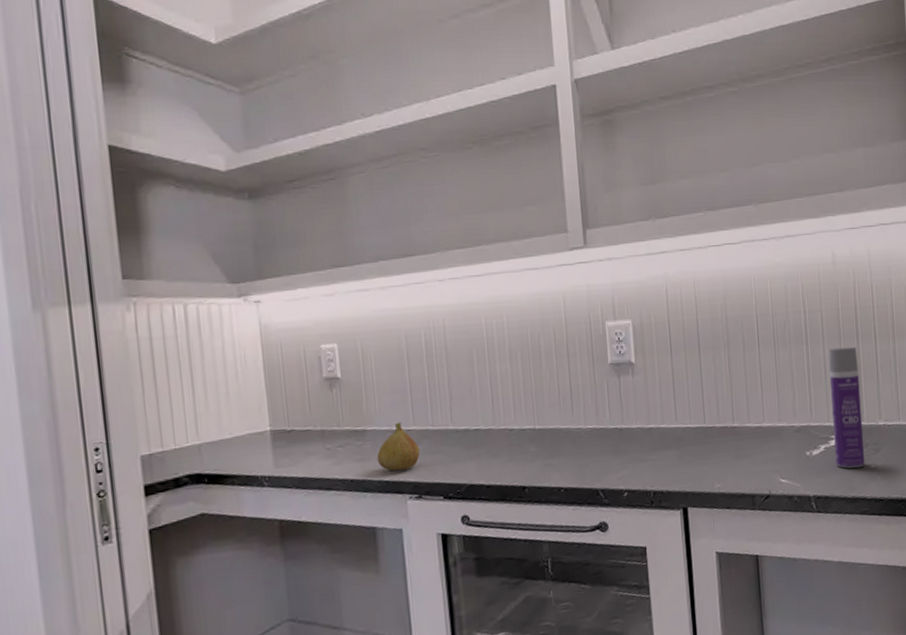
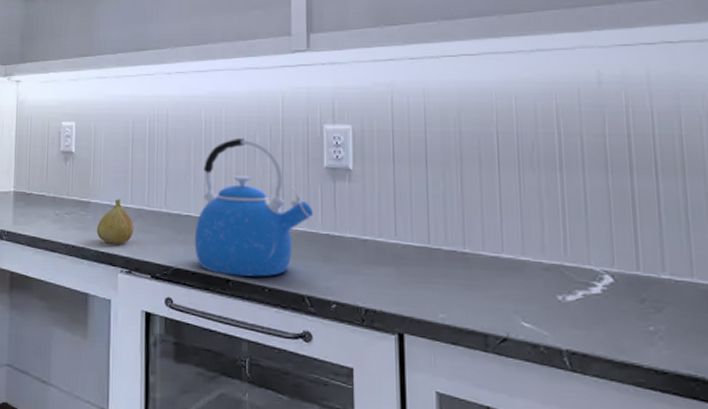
kettle: none [485,342,602,483] -> present [194,138,314,277]
aerosol can: present [829,346,865,469] -> none [590,179,641,327]

